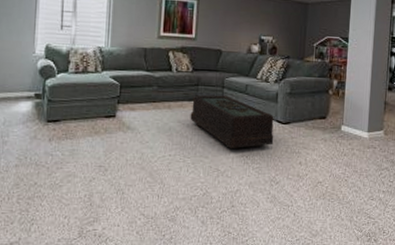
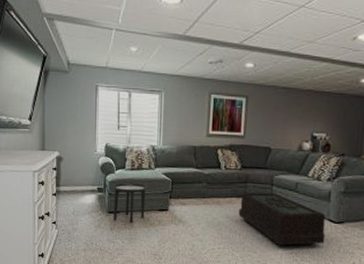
side table: none [52,87,94,133] -> present [112,182,148,224]

